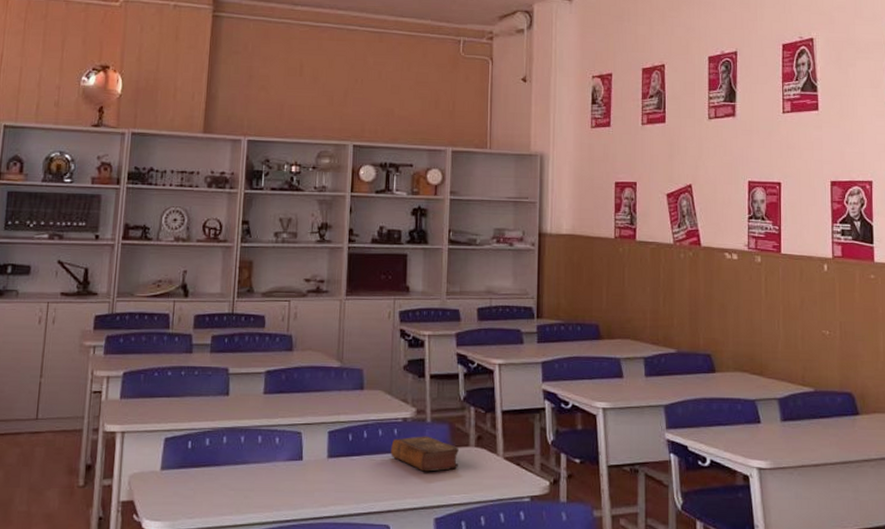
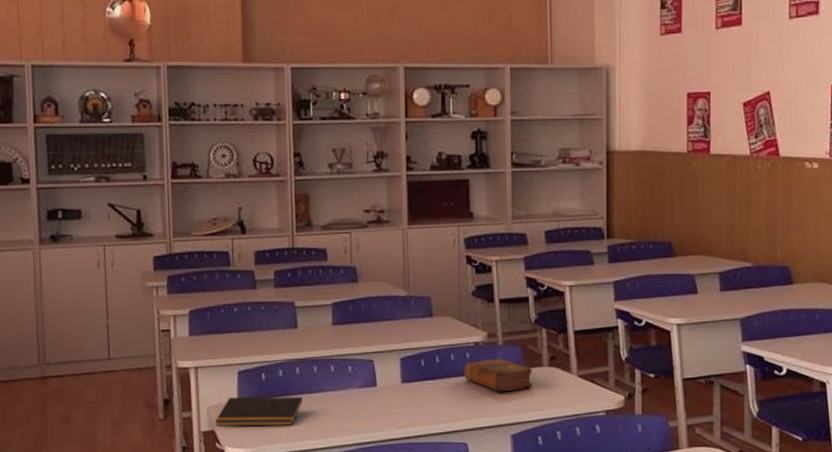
notepad: none [135,465,227,499] -> present [215,396,302,427]

